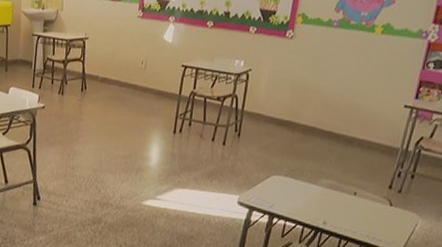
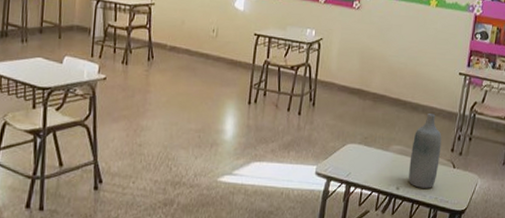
bottle: none [337,148,379,225] -> present [409,113,442,188]

